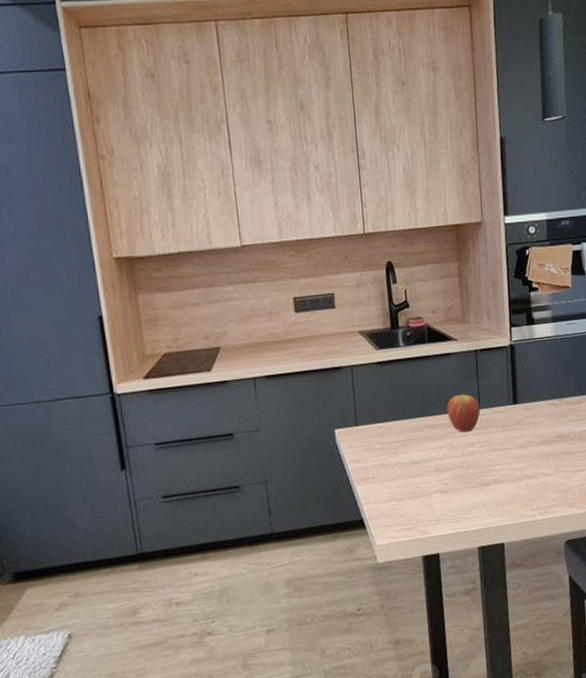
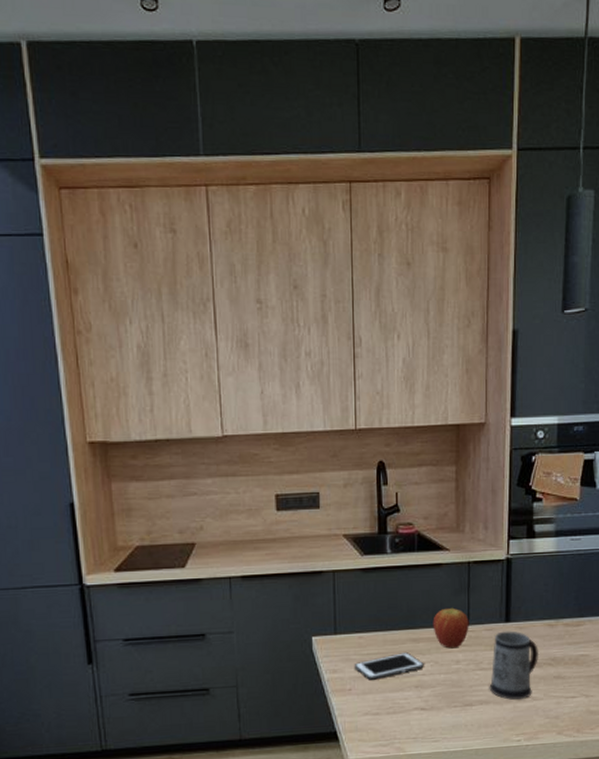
cell phone: none [375,438,441,468] -> present [354,652,424,680]
mug: none [503,412,547,478] -> present [489,631,540,701]

